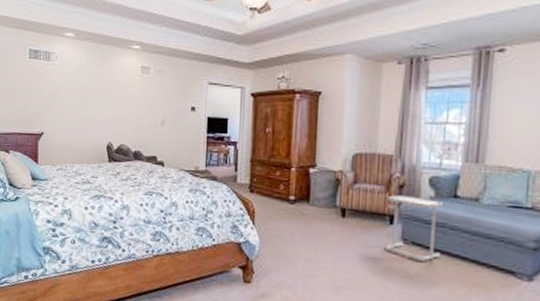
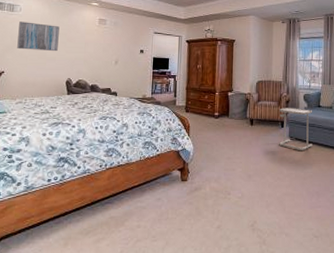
wall art: none [55,73,98,109] -> present [17,21,60,52]

